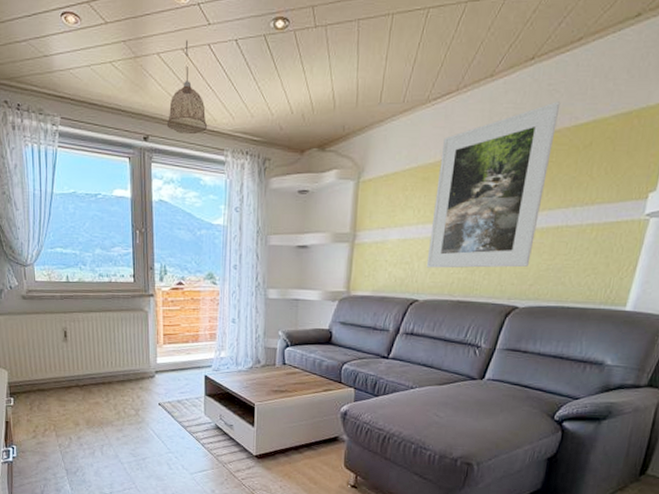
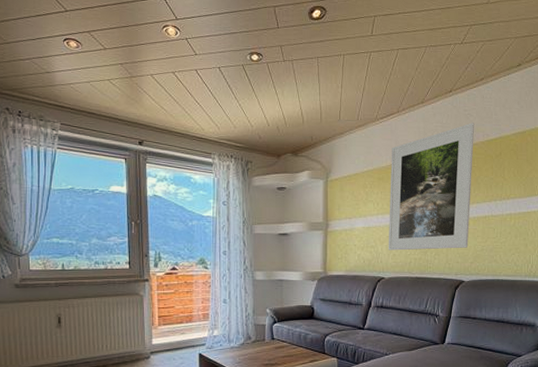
pendant lamp: present [166,40,208,135] -> none [159,66,197,141]

